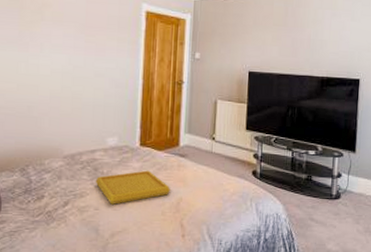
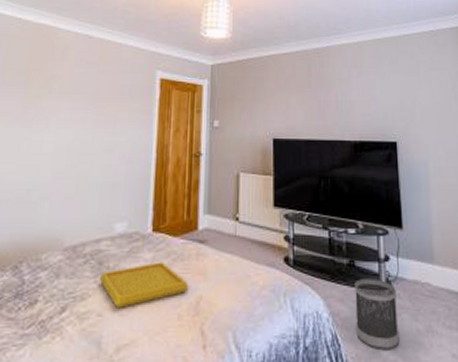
wastebasket: none [308,190,344,244] -> present [355,279,400,351]

